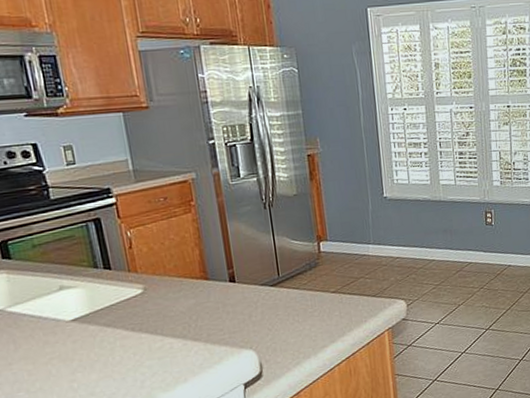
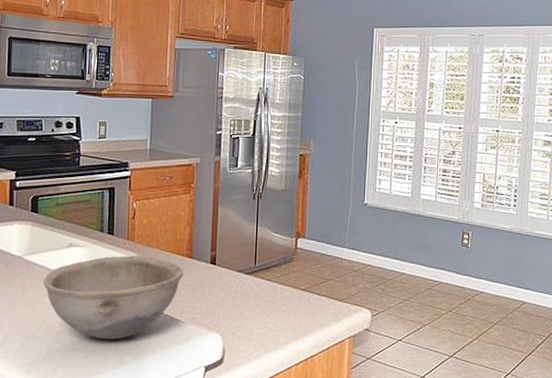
bowl: none [38,285,202,379] -> present [43,255,184,340]

